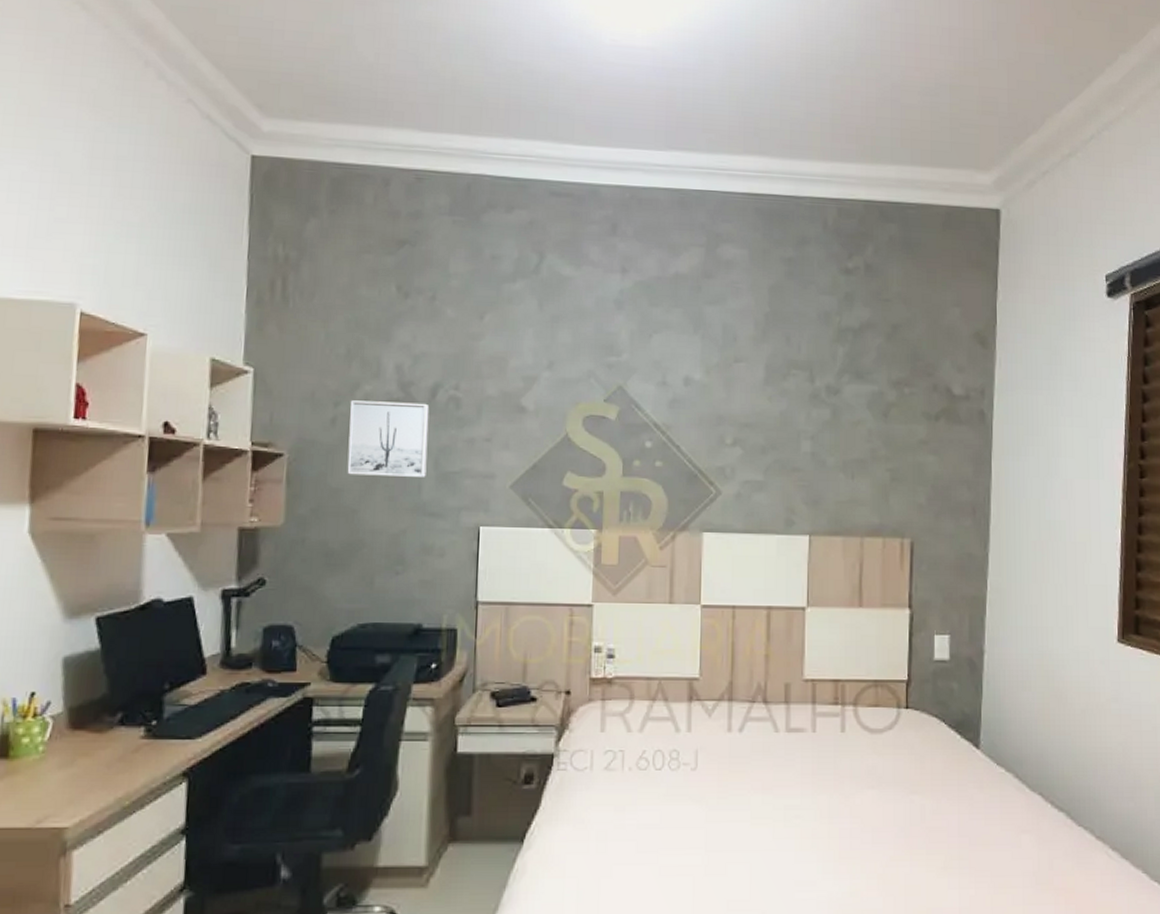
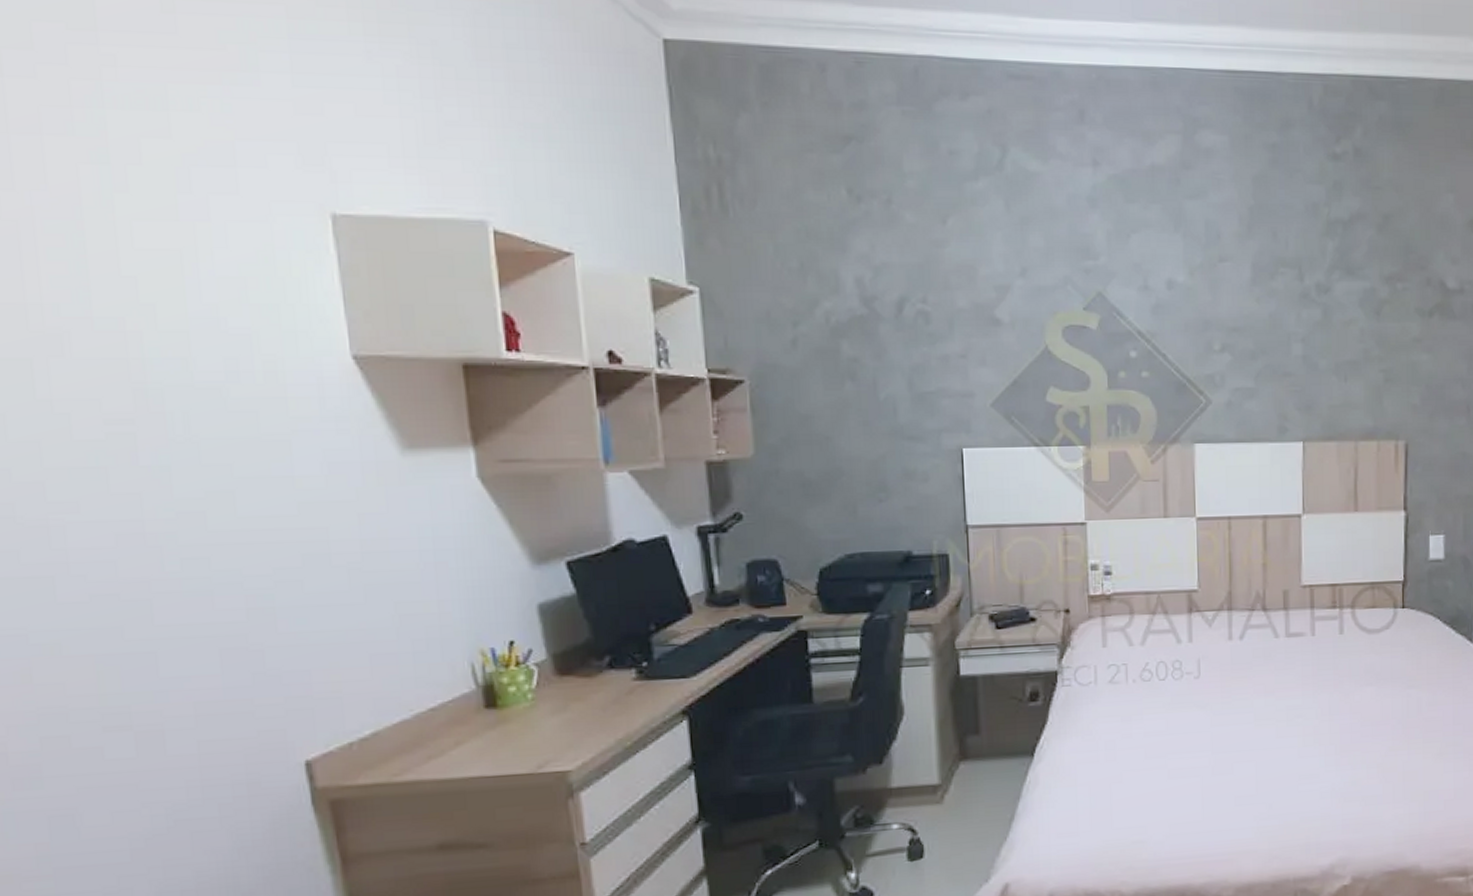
wall art: present [347,400,430,477] -> none [811,319,901,400]

